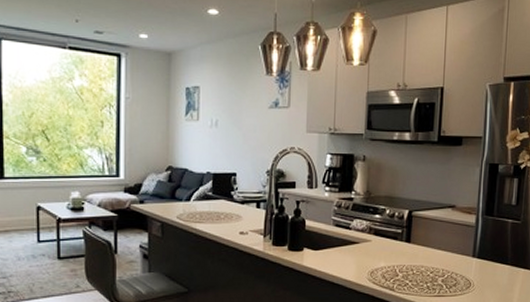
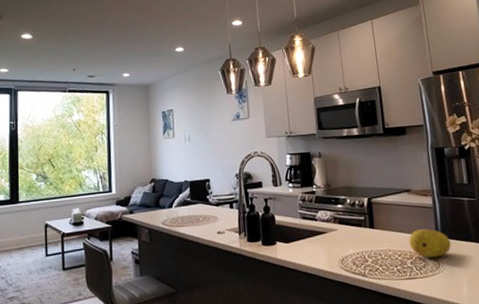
fruit: none [444,247,486,277] -> present [408,228,451,258]

